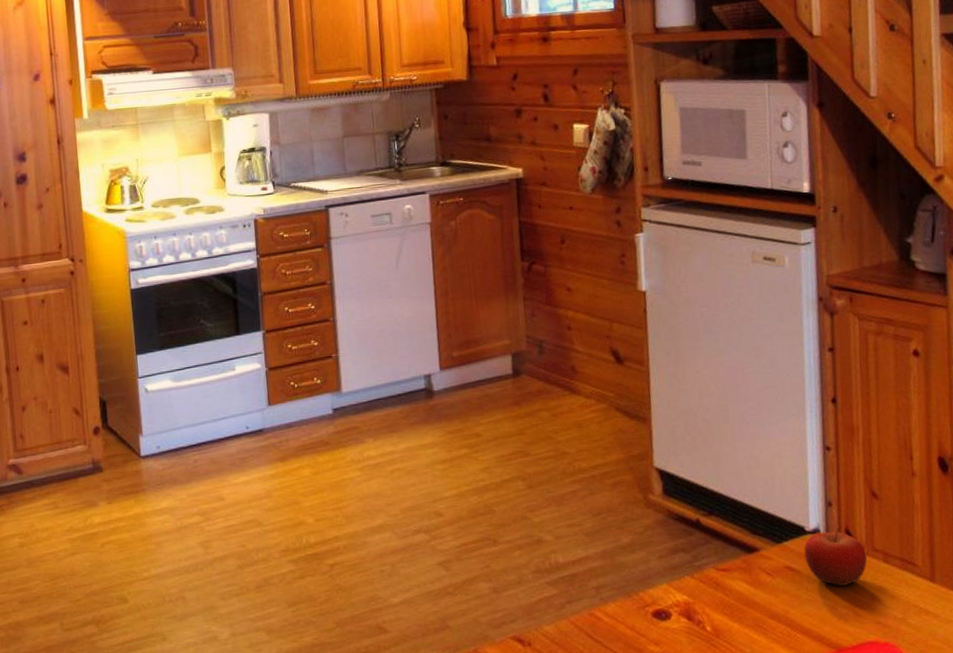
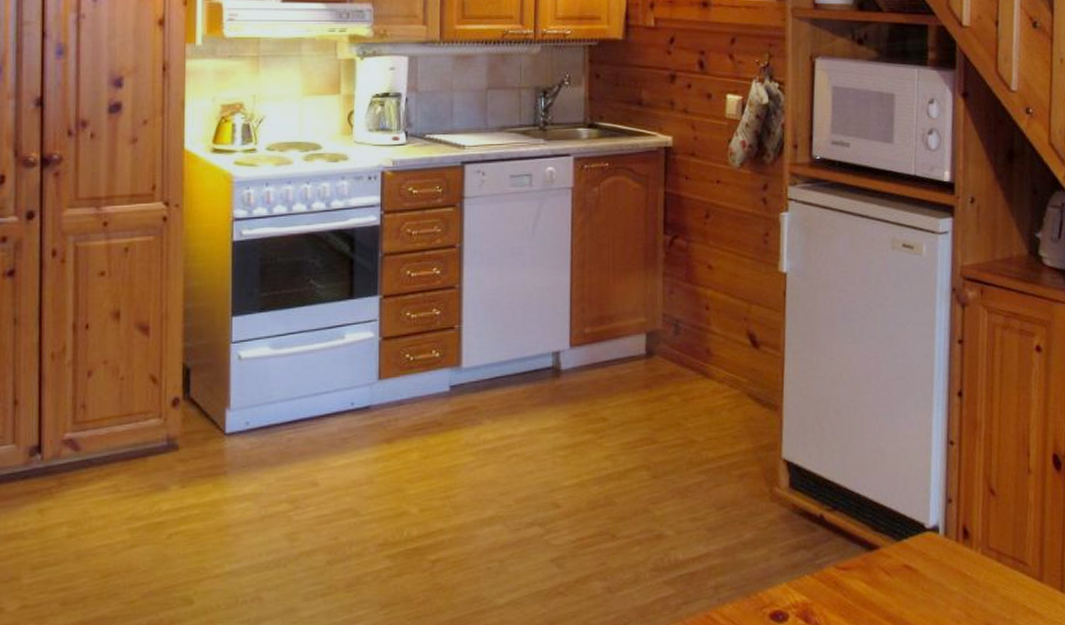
fruit: present [804,528,867,586] -> none [922,525,981,586]

